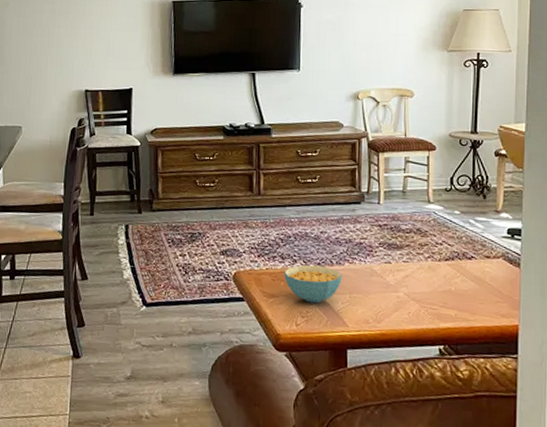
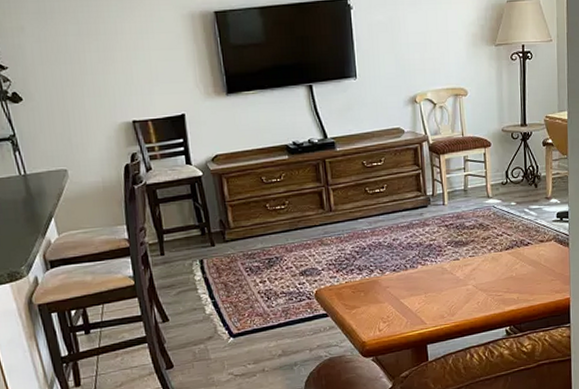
cereal bowl: present [284,265,342,303] -> none [363,272,417,308]

